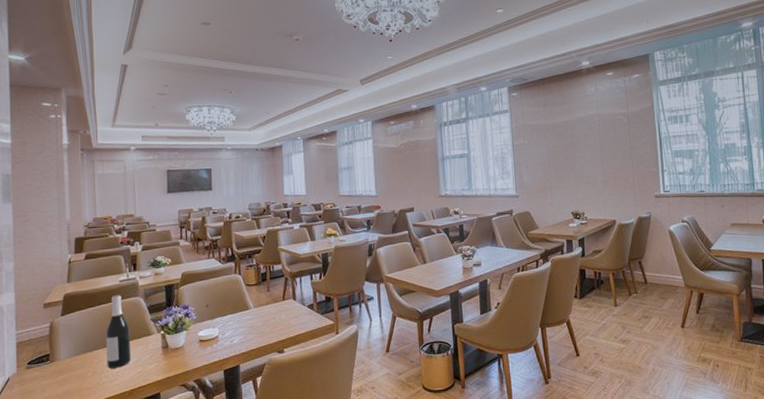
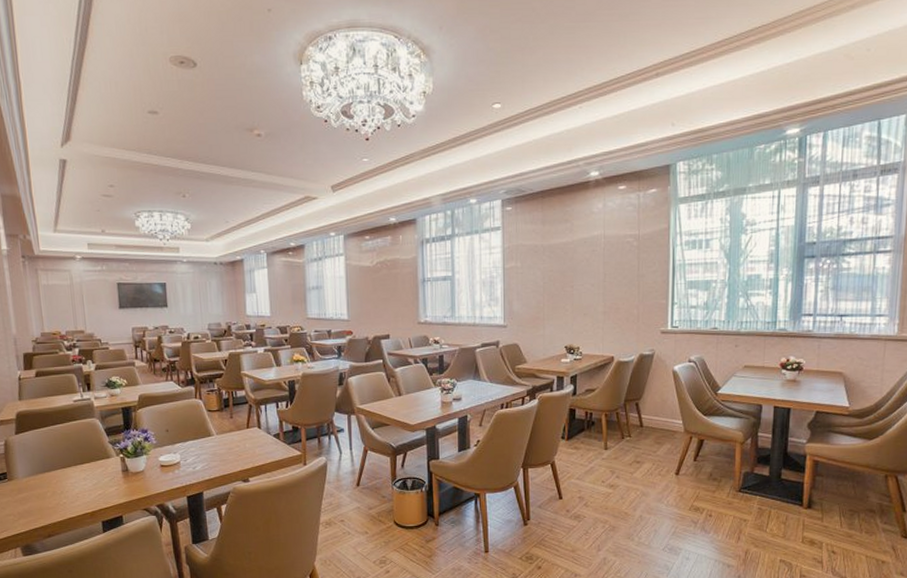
wine bottle: present [106,294,132,369] -> none [62,414,91,490]

